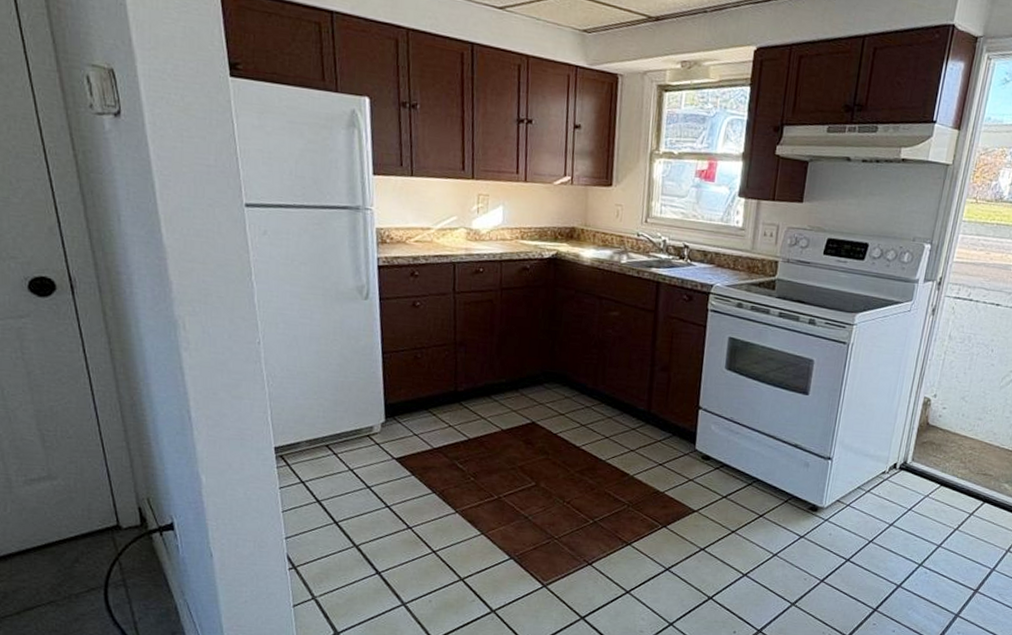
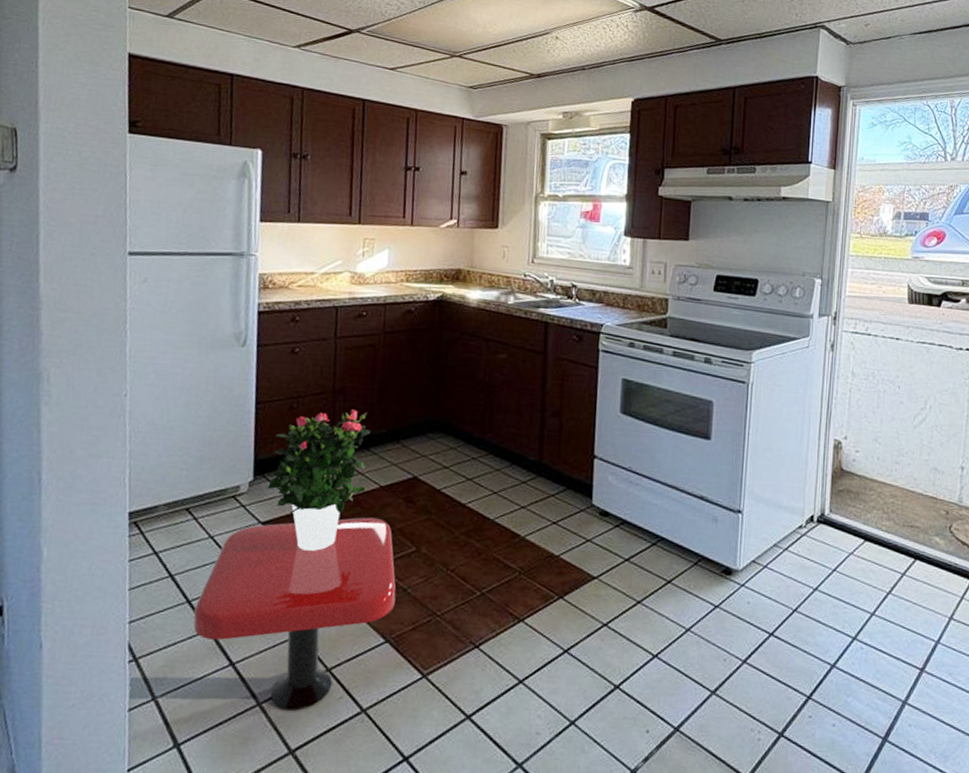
pedestal table: none [341,456,519,609] -> present [193,517,396,709]
potted flower: none [399,360,491,484] -> present [268,409,371,551]

